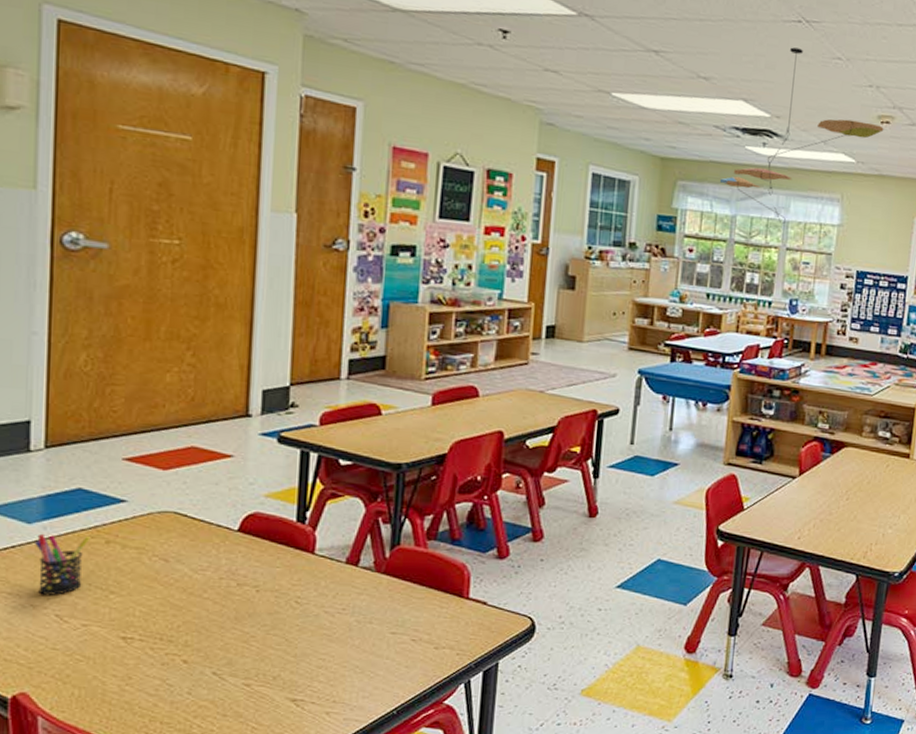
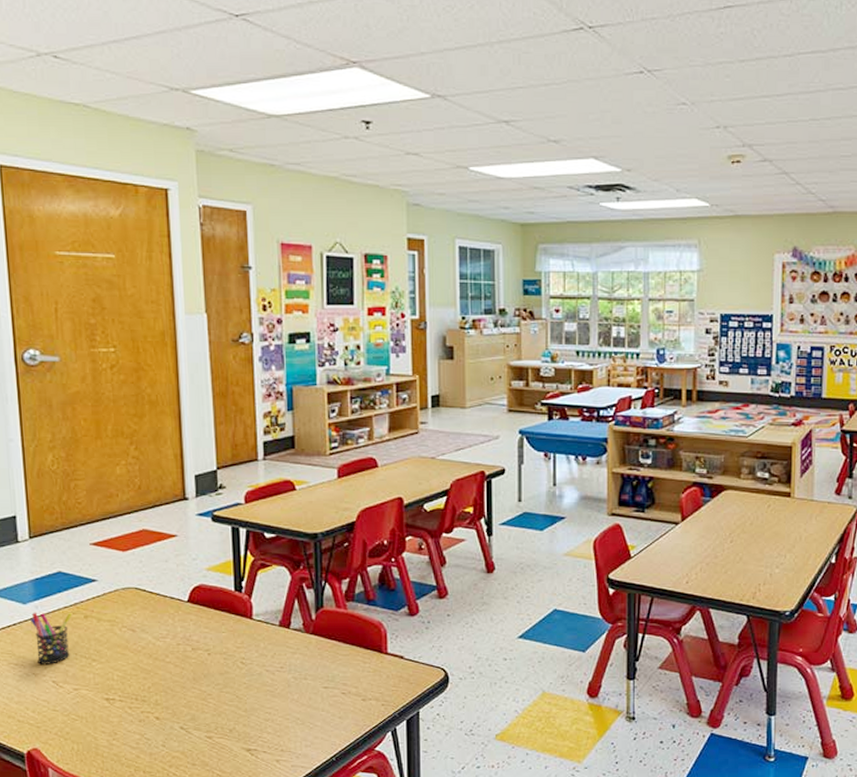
ceiling mobile: present [719,47,884,225] -> none [578,99,735,276]

